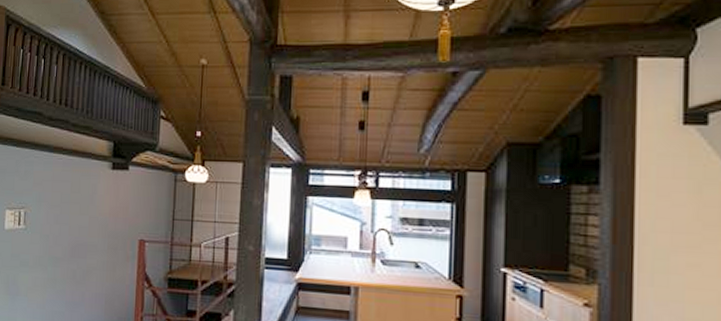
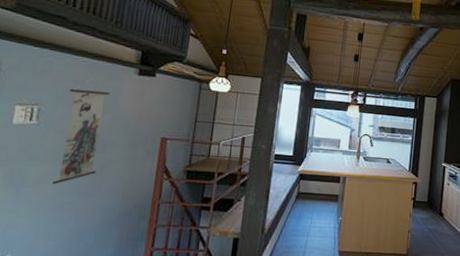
wall scroll: none [42,178,86,292] -> present [52,80,110,184]

